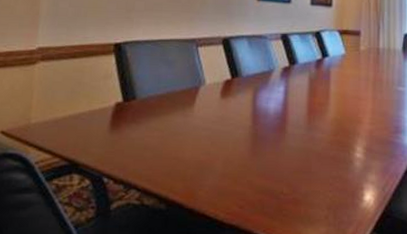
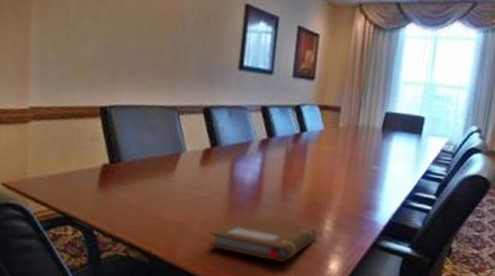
notebook: none [232,150,348,197] -> present [209,217,317,263]

